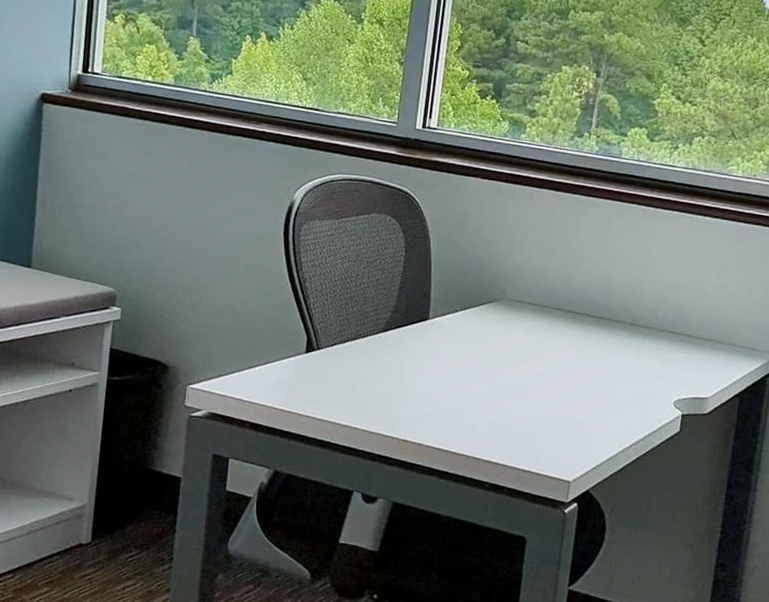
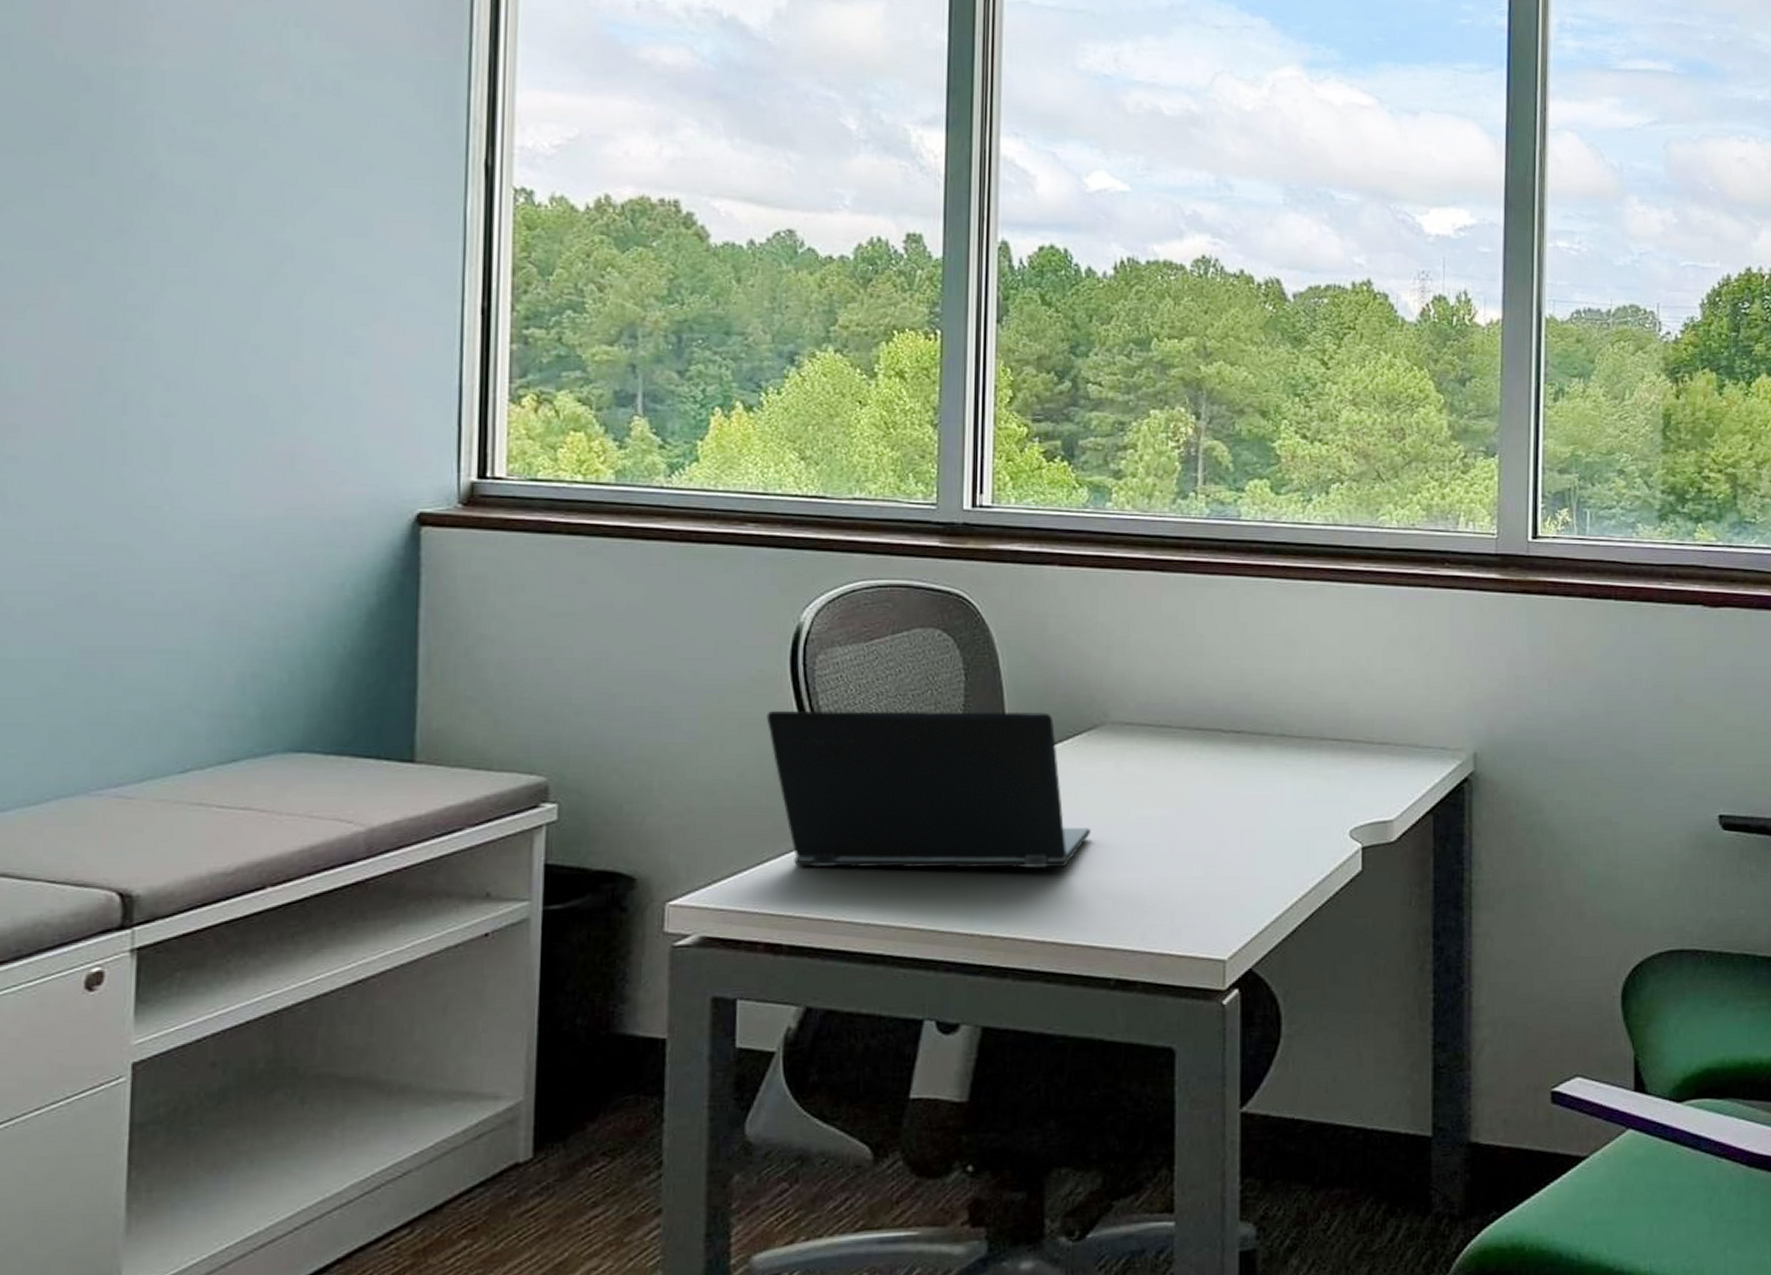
laptop: none [264,261,483,400] -> present [766,710,1090,869]

